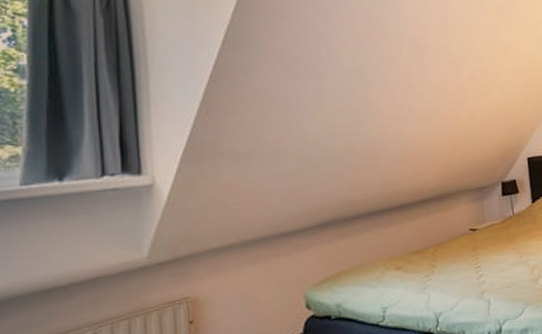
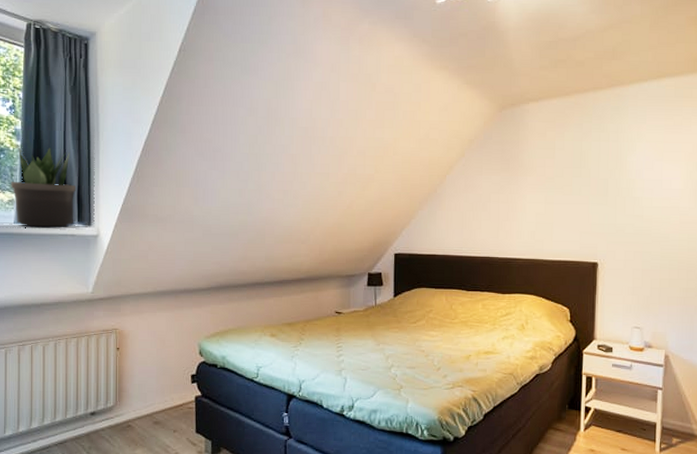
planter: none [12,84,116,187] -> present [10,145,76,228]

